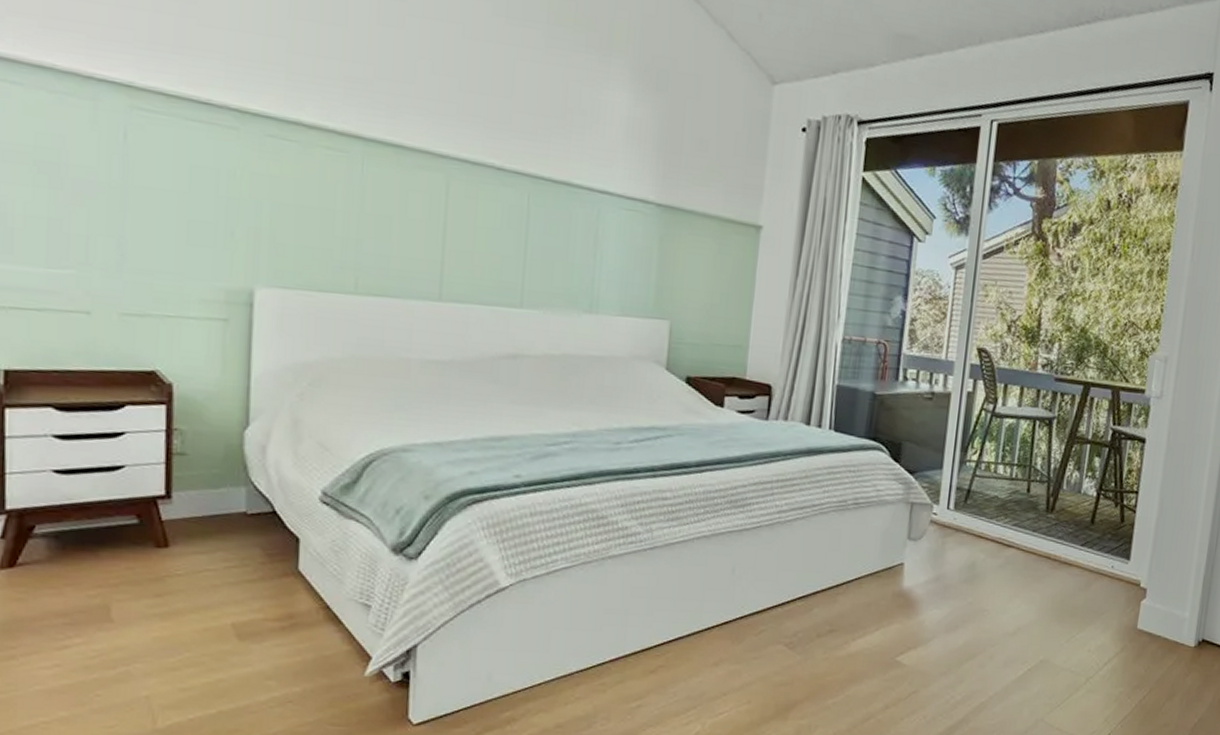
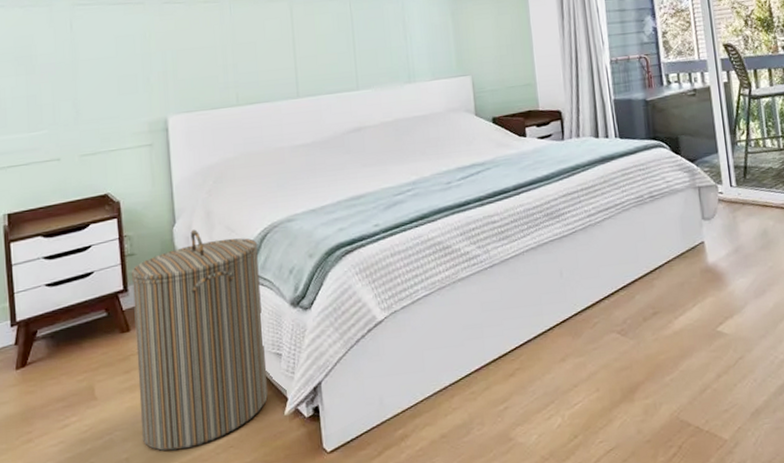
laundry hamper: none [171,437,359,696] -> present [131,229,269,451]

